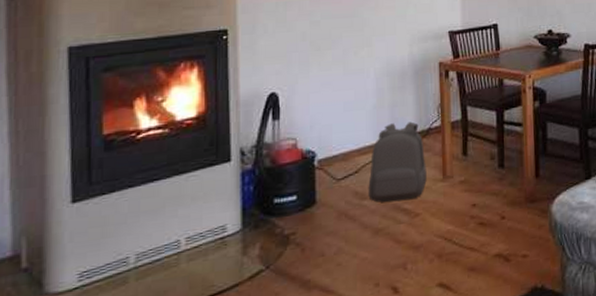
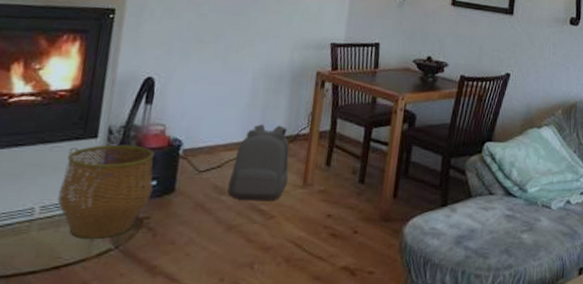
basket: none [201,163,294,264] -> present [57,144,155,239]

